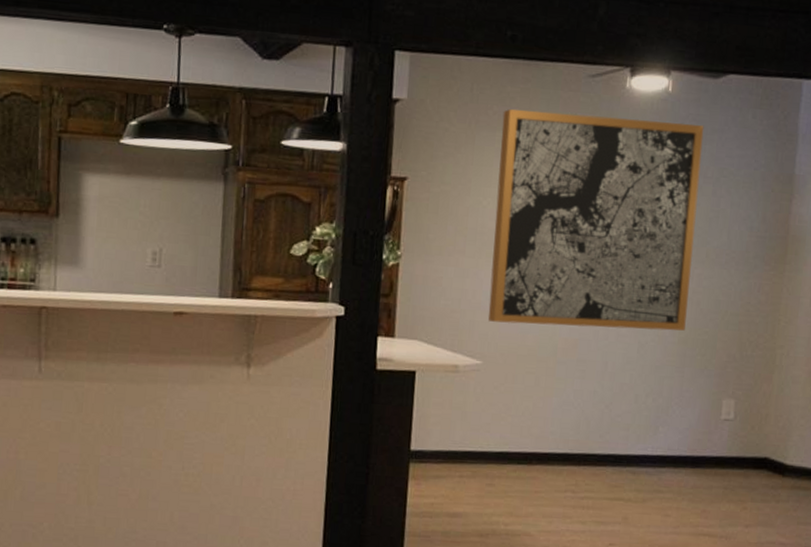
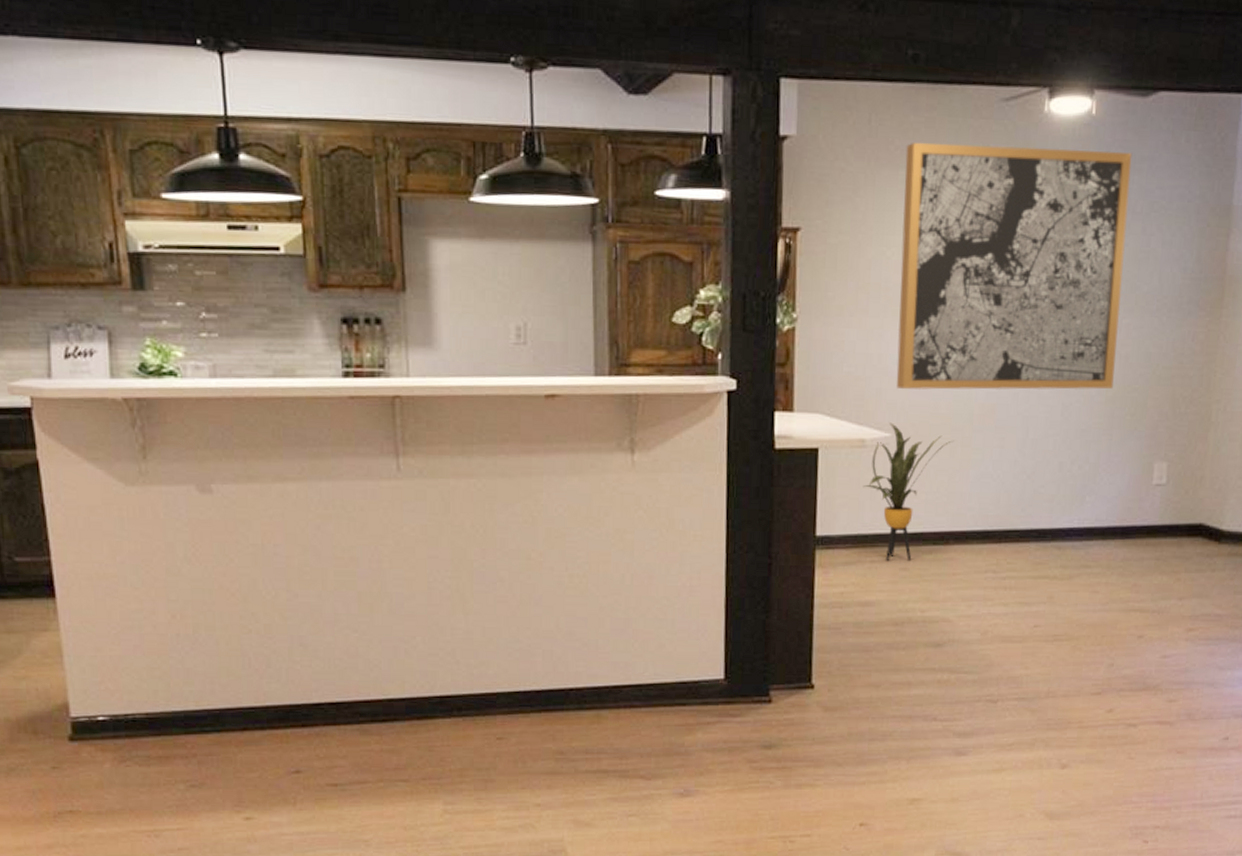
house plant: none [454,351,539,478] -> present [862,422,954,561]

